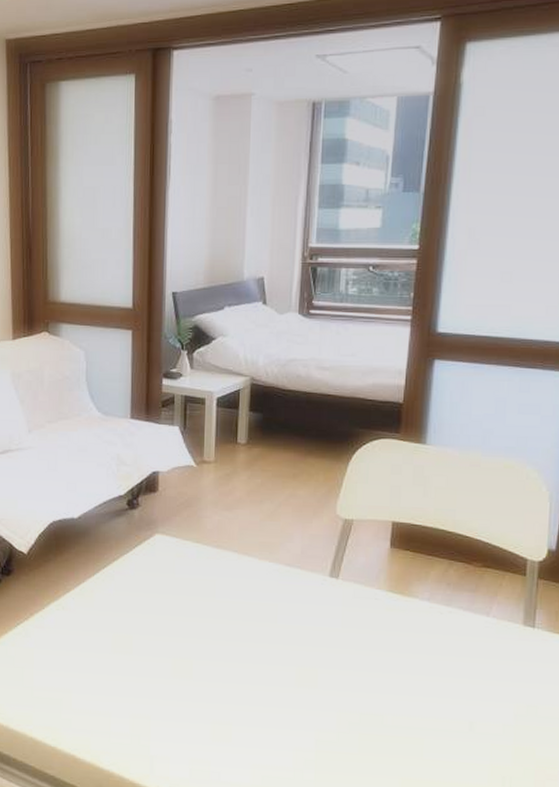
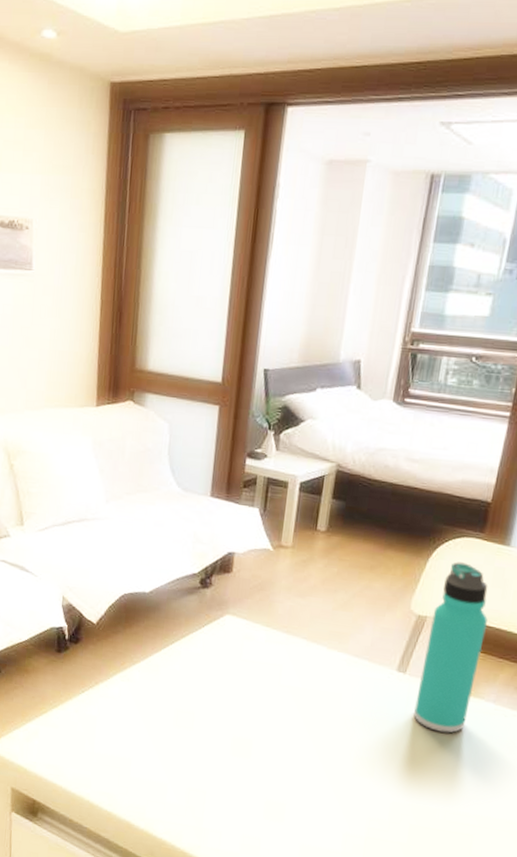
thermos bottle: none [351,463,412,636] -> present [414,562,488,733]

